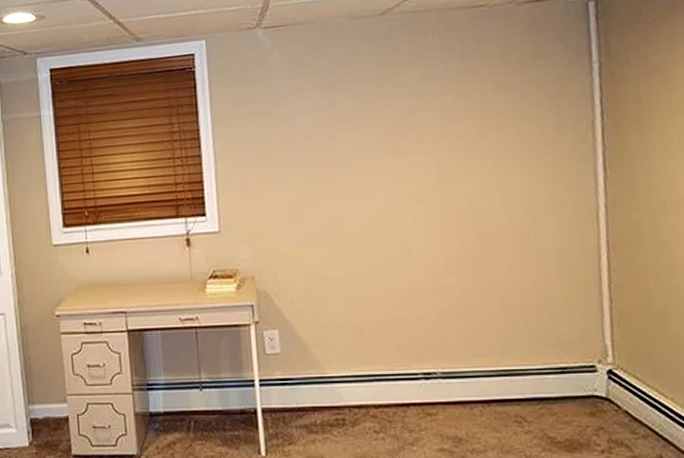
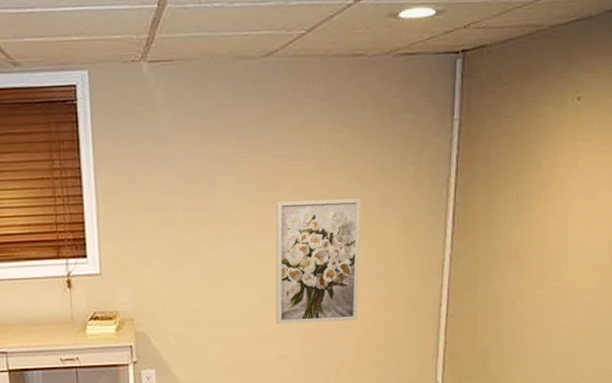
wall art: none [400,146,502,282] -> present [275,198,361,325]

